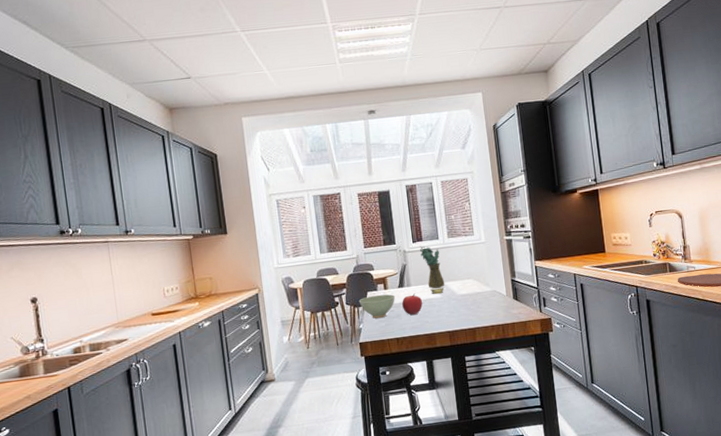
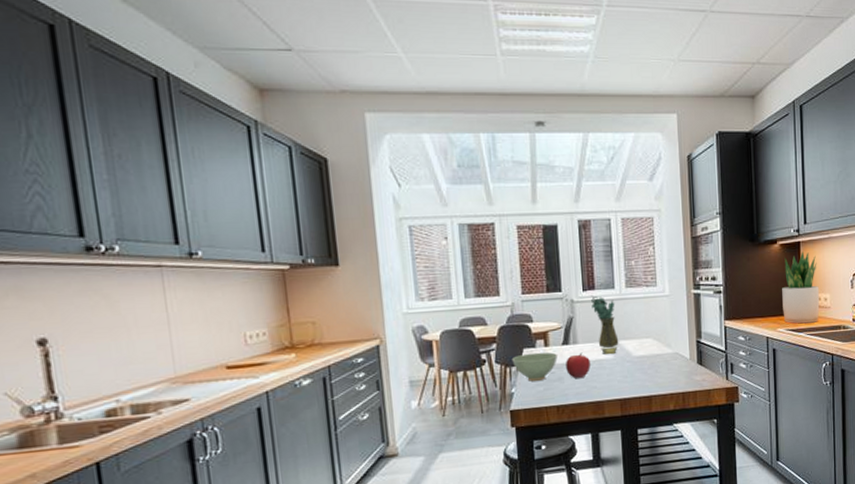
planter: none [585,197,621,261] -> present [782,251,820,324]

